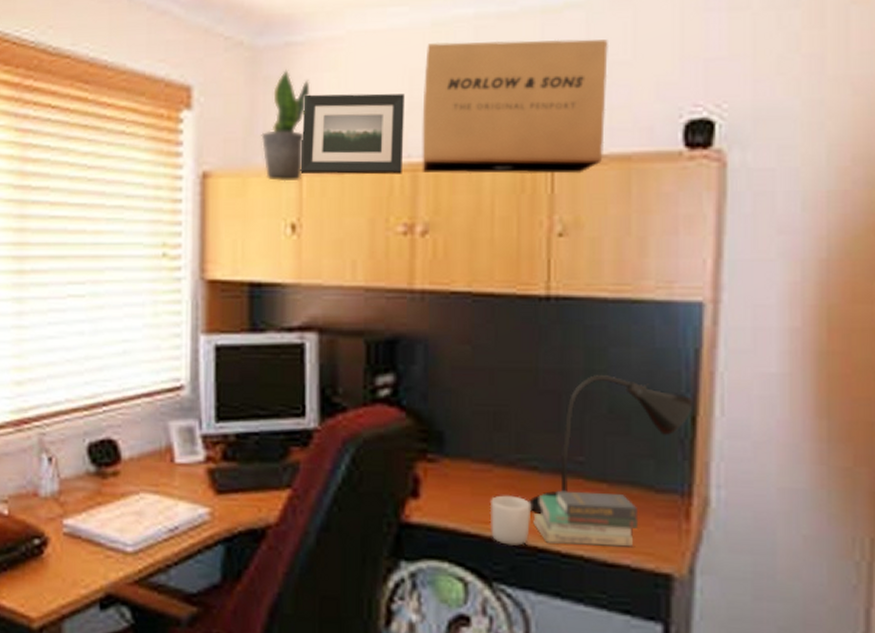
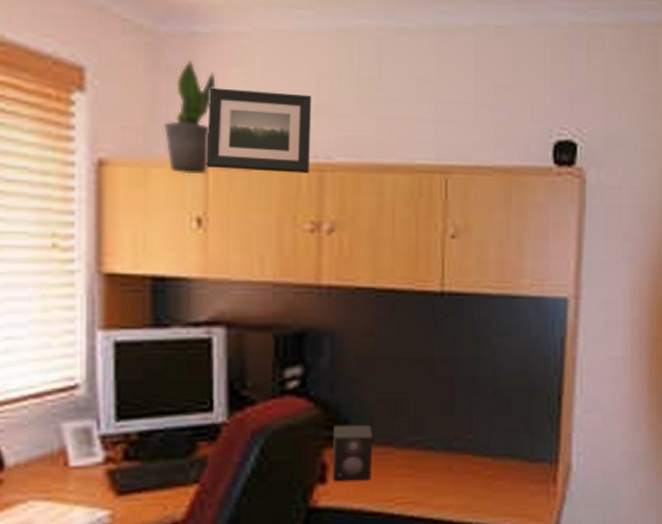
box: present [422,39,608,175] -> none [328,49,493,182]
speaker: none [425,437,469,499] -> present [332,424,373,482]
mug: present [489,495,532,546] -> none [391,474,428,519]
desk lamp: present [529,375,693,514] -> none [426,362,560,489]
books: present [533,490,639,547] -> none [429,465,517,514]

